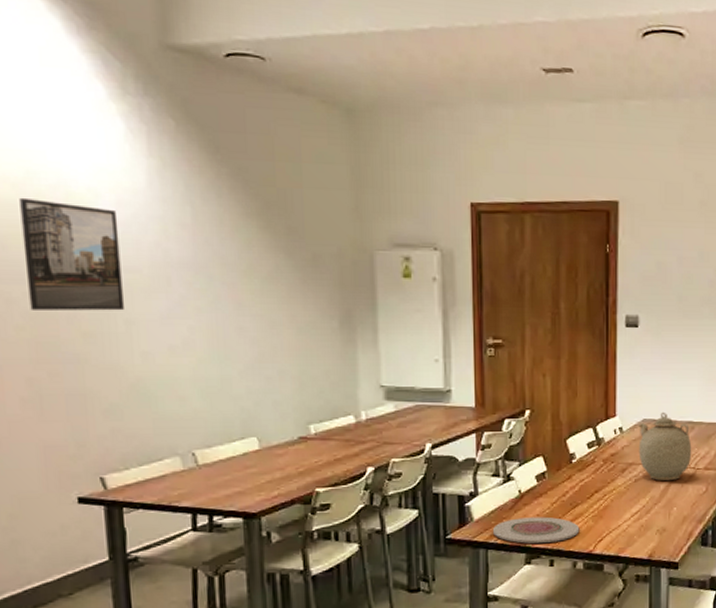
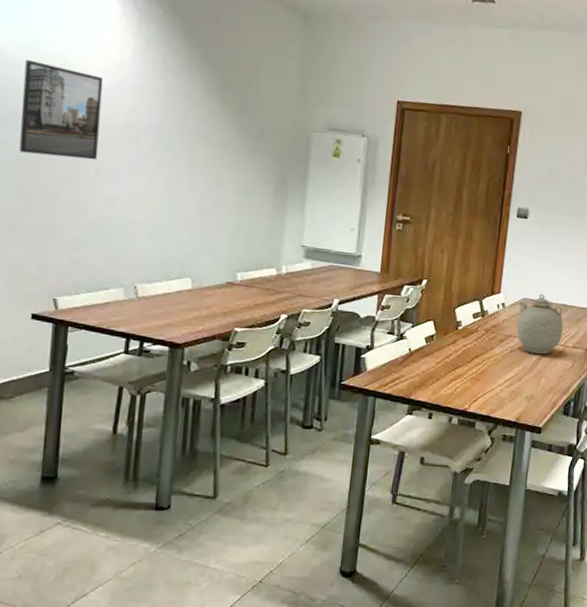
plate: present [493,516,580,544] -> none [382,372,458,398]

